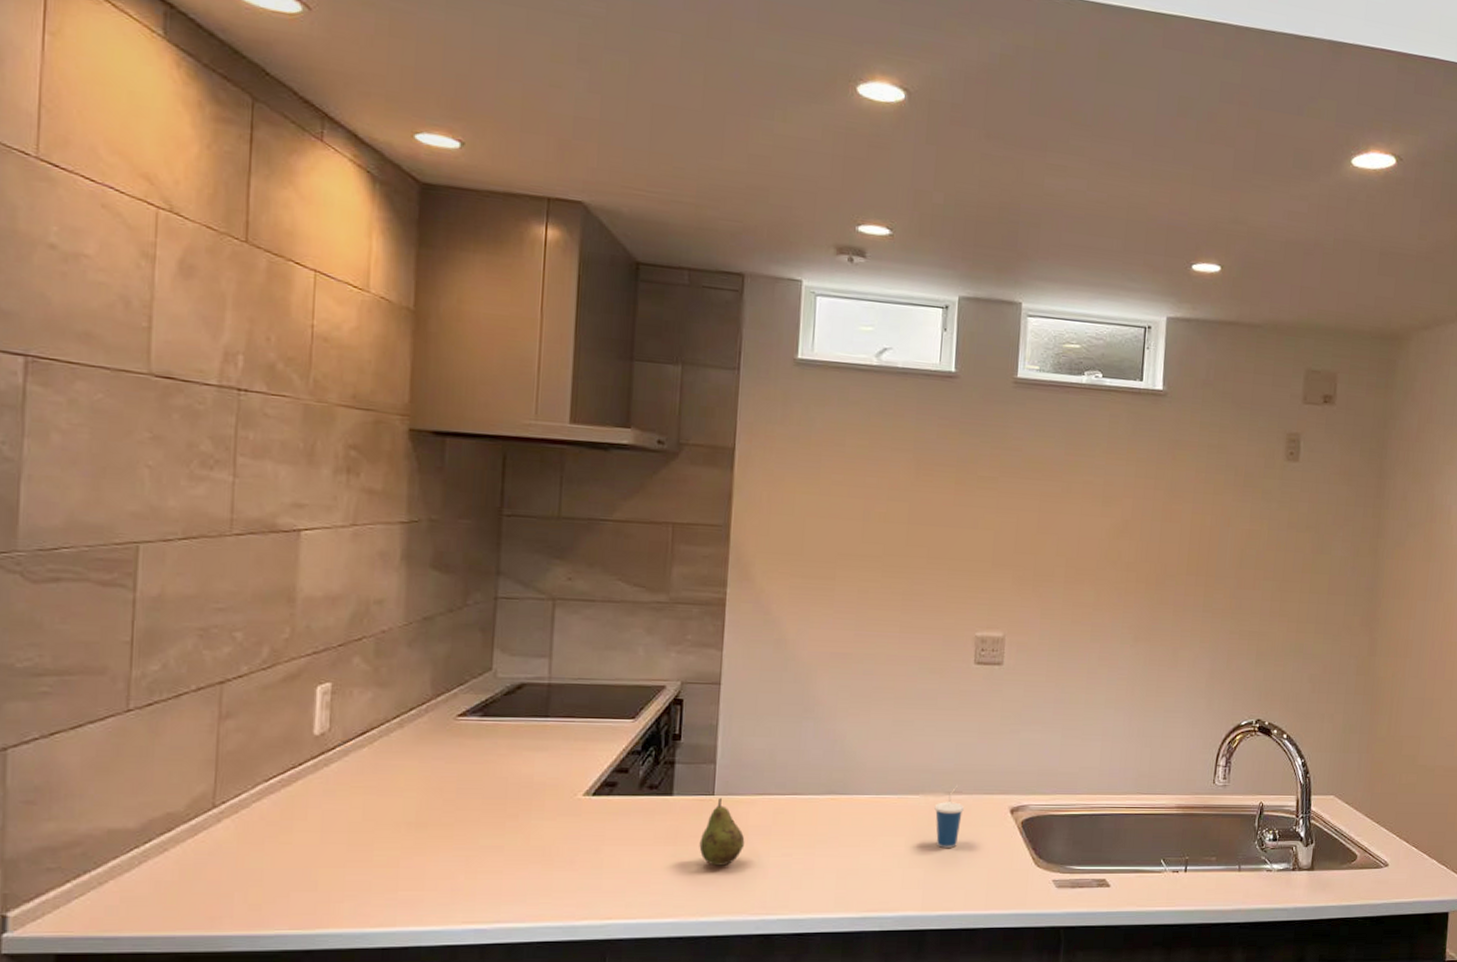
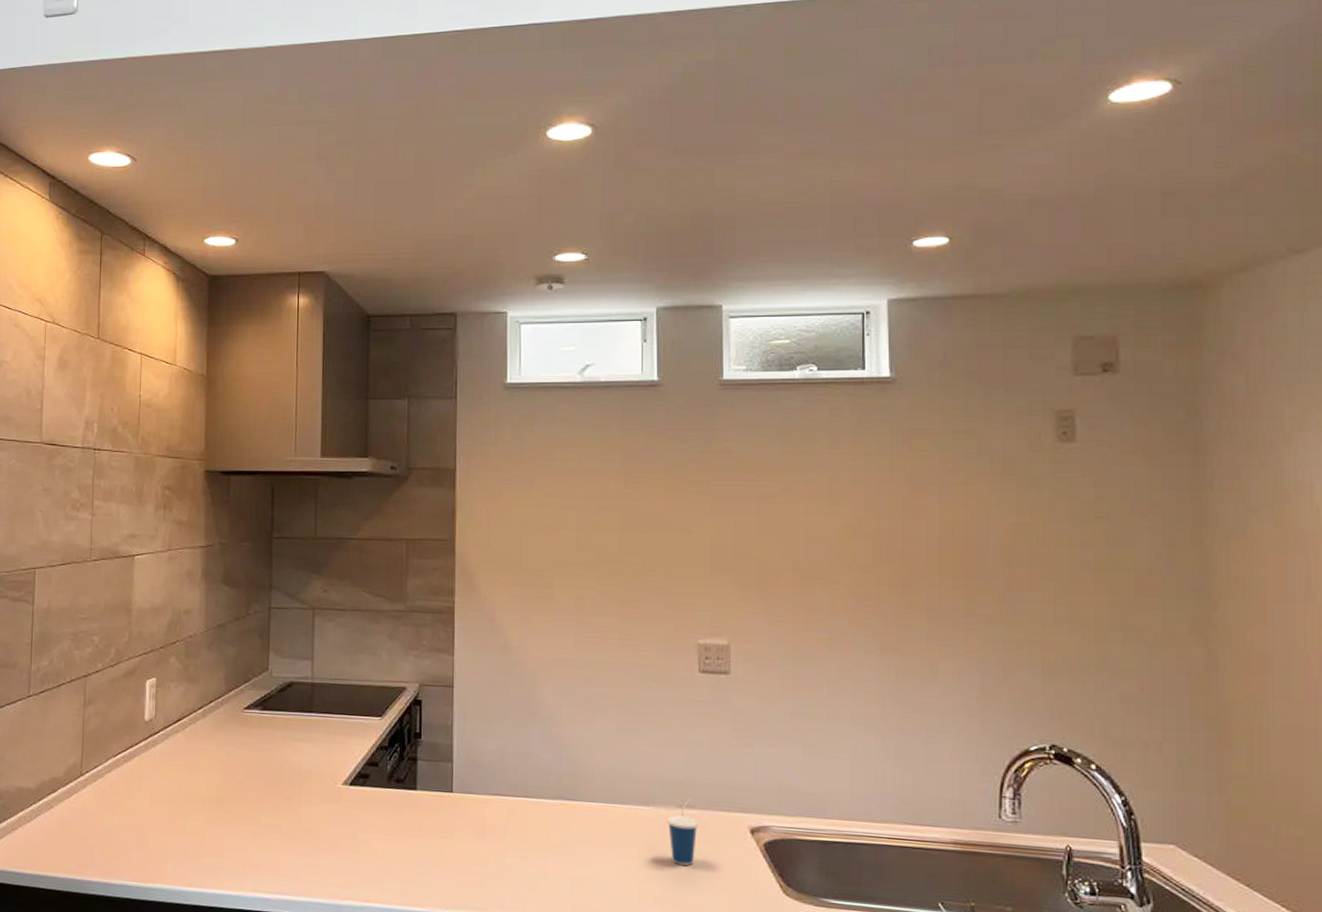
fruit: present [699,797,745,866] -> none [441,795,482,862]

